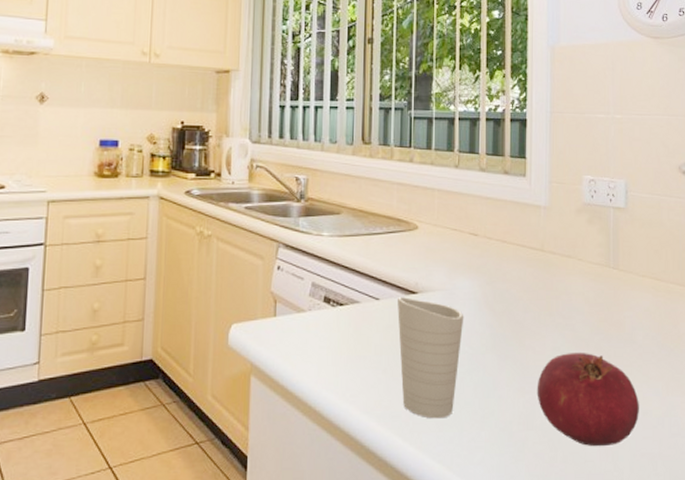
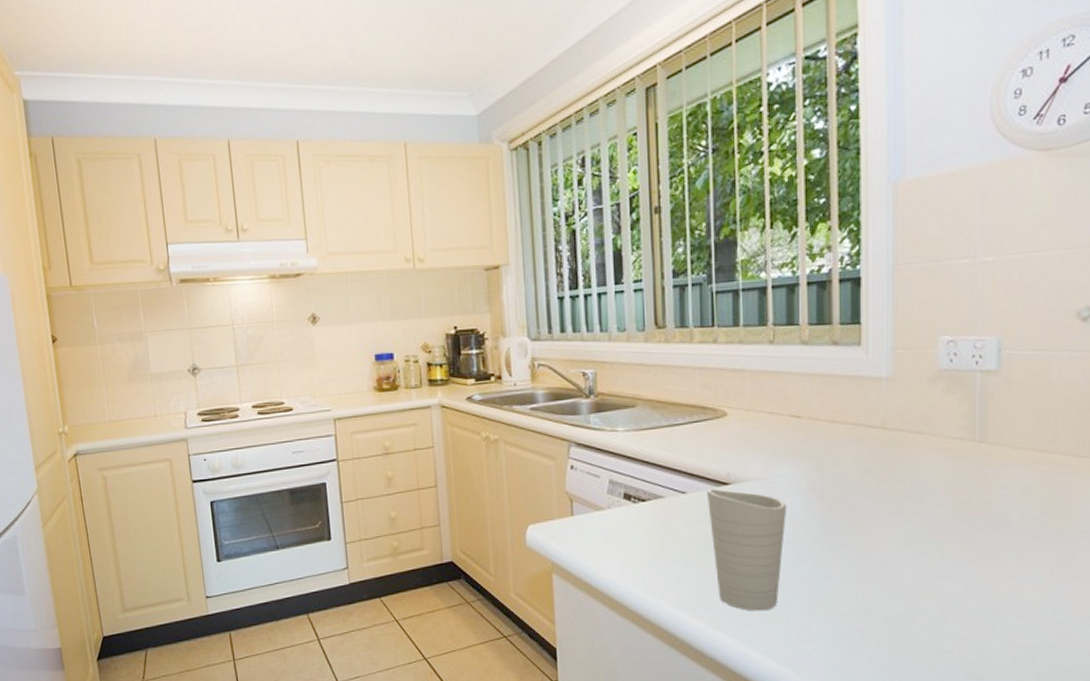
fruit: present [536,352,639,447] -> none [879,537,1013,638]

